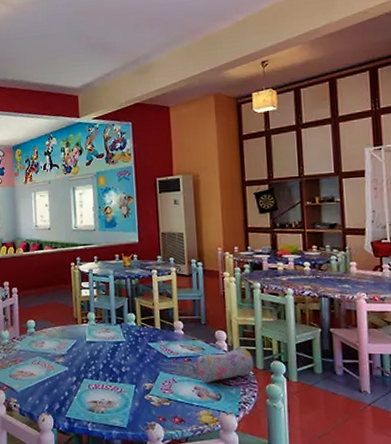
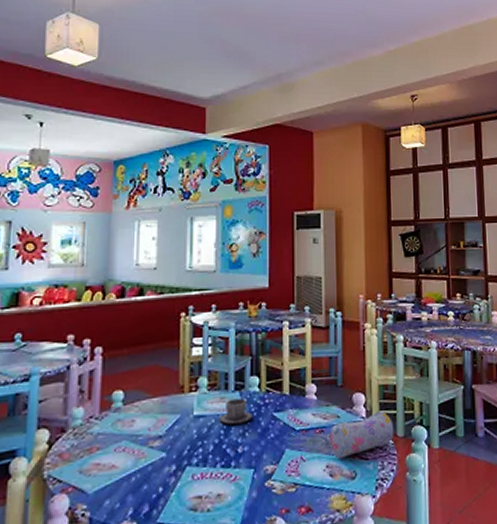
cup: none [106,330,132,350] -> present [219,398,253,425]

